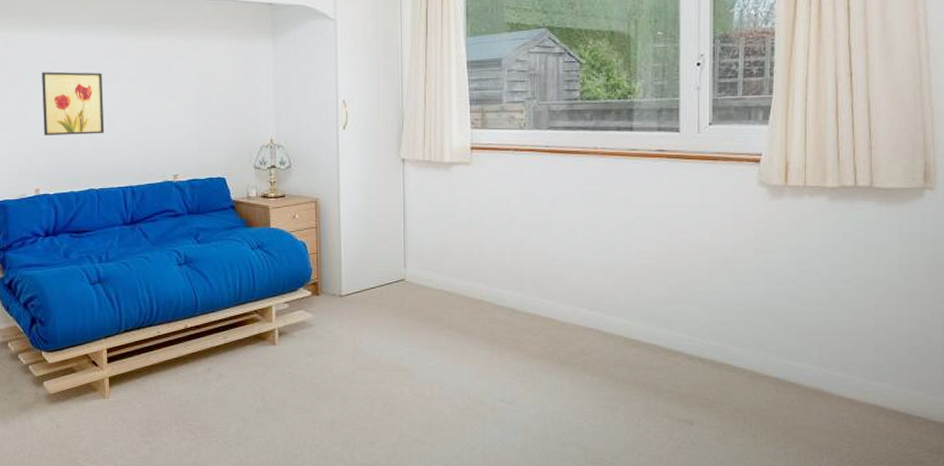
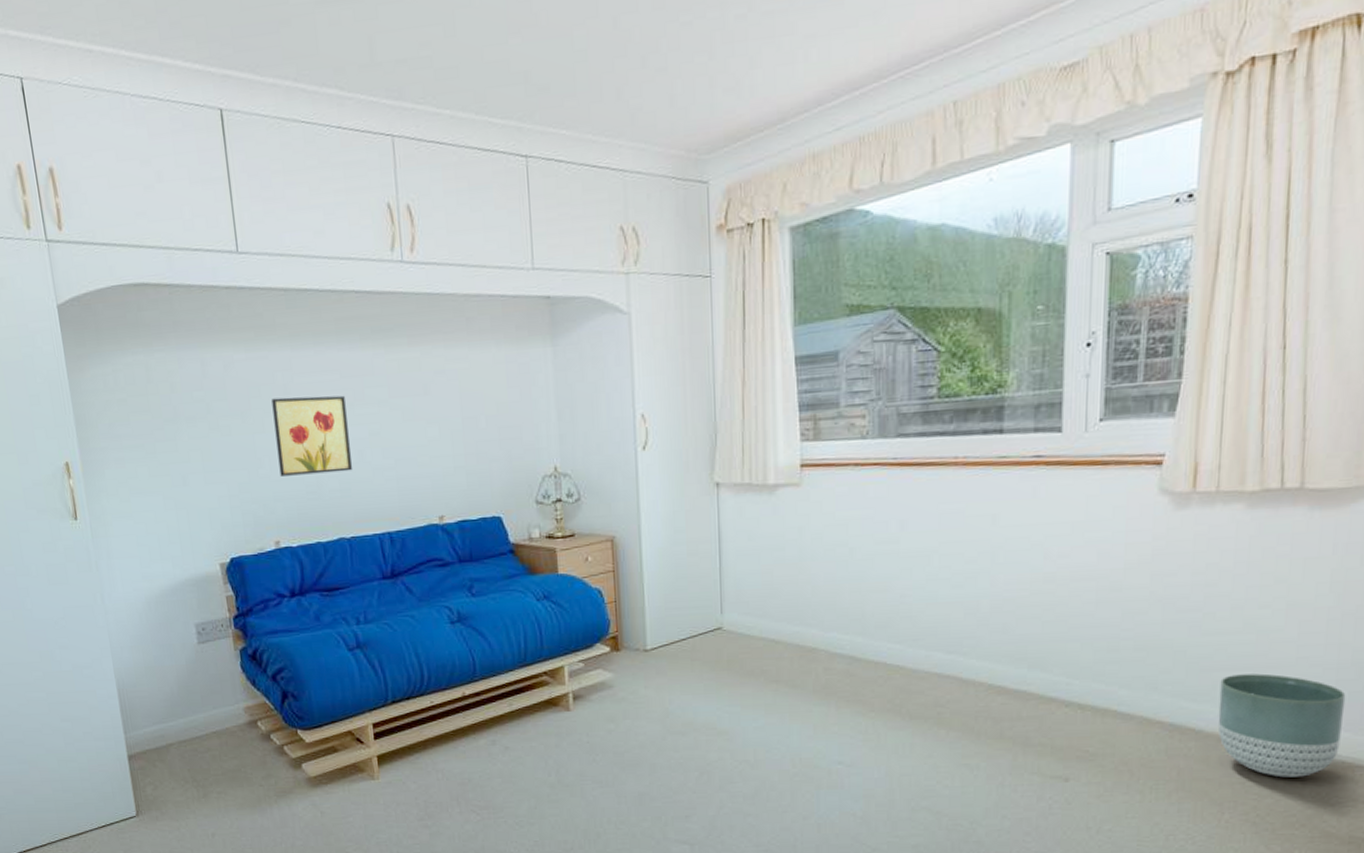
planter: none [814,338,917,429] -> present [1218,673,1346,778]

